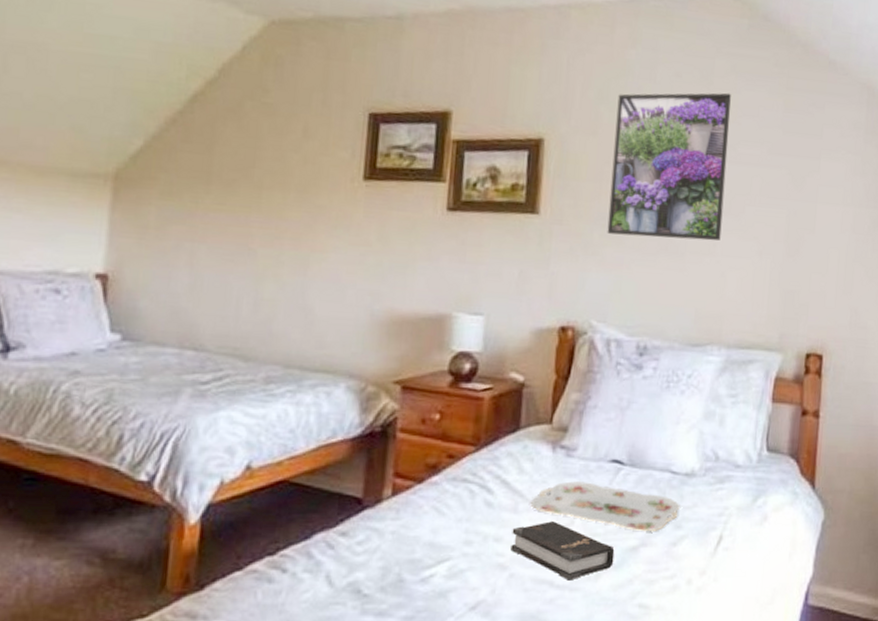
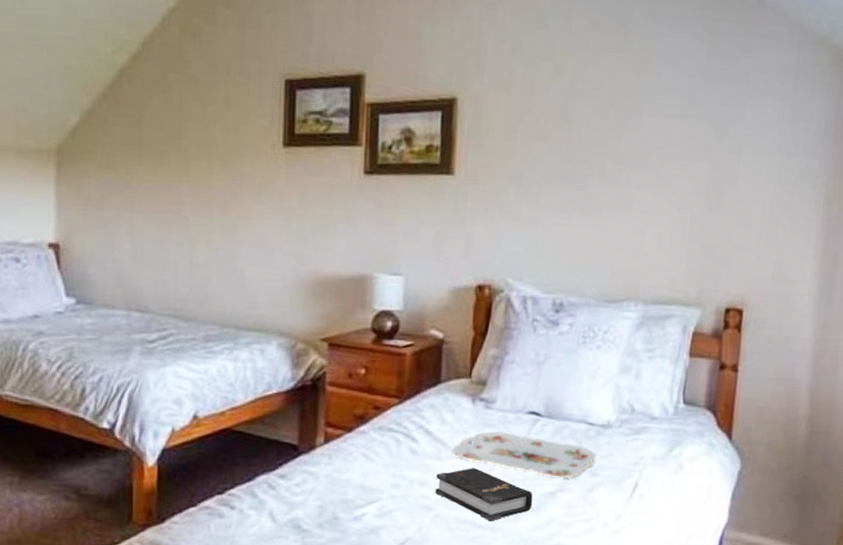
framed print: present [607,92,731,241] -> none [522,40,650,197]

